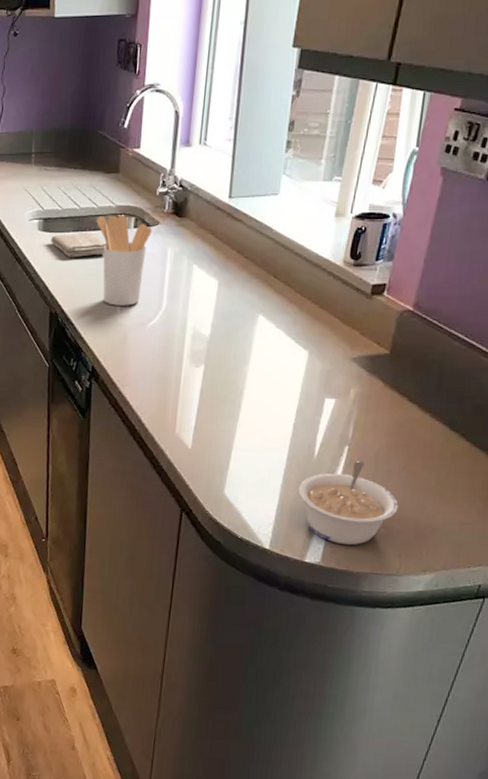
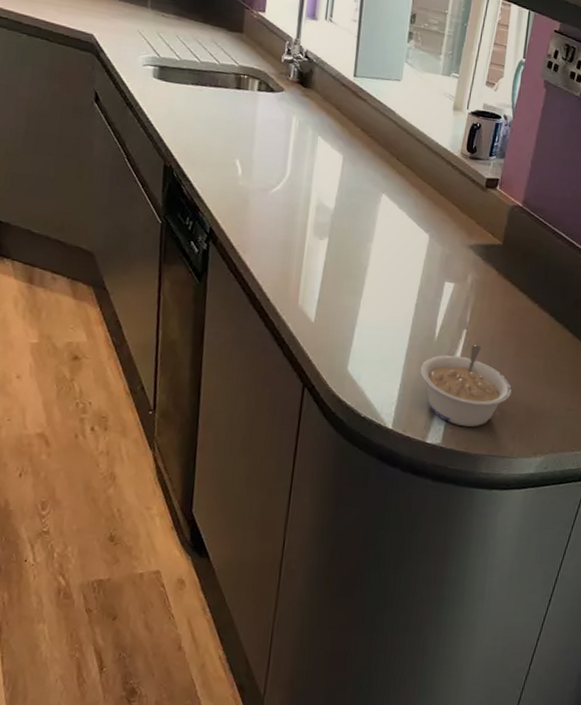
washcloth: present [51,231,107,258] -> none [167,85,229,113]
utensil holder: present [96,215,152,306] -> none [218,73,277,169]

